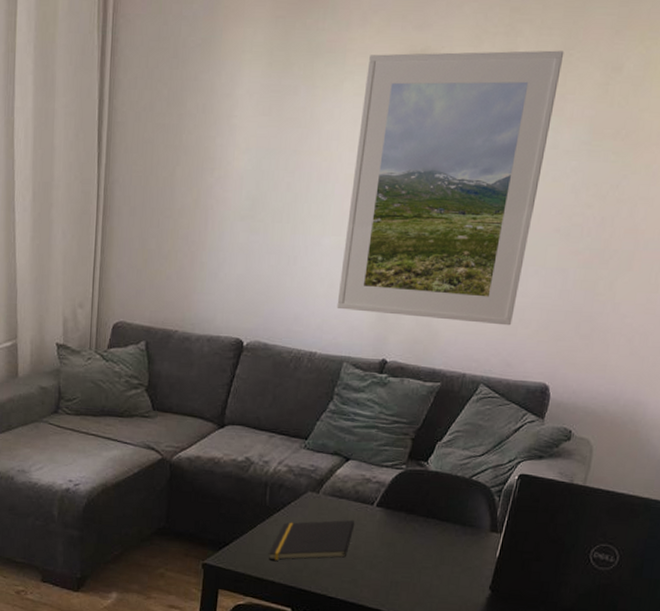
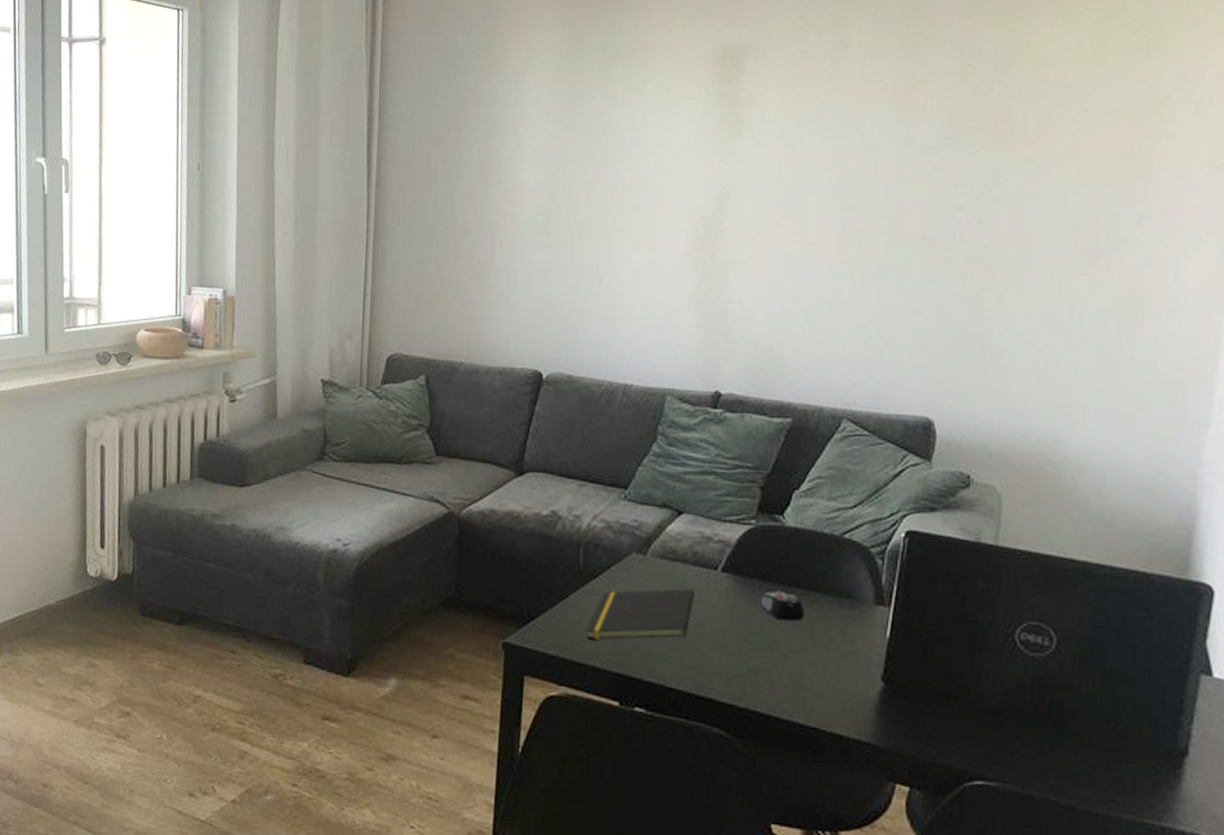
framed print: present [336,50,564,326] -> none [654,38,908,349]
computer mouse: none [405,521,437,545] -> present [762,590,805,622]

